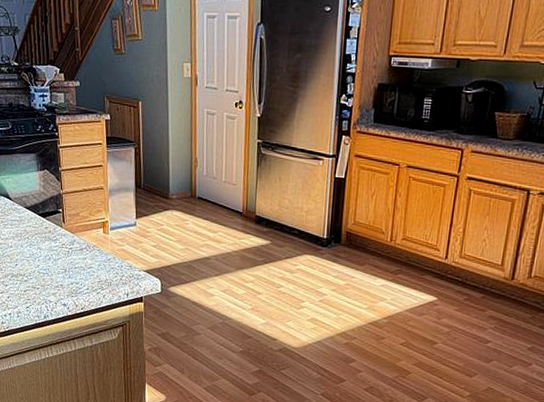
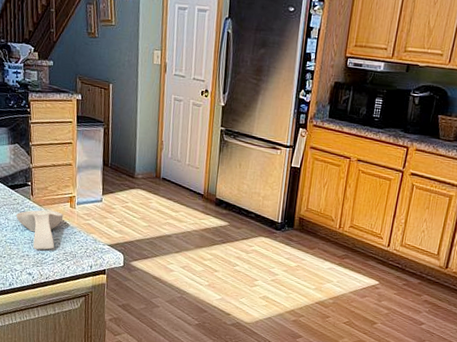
spoon rest: none [48,237,97,279] -> present [16,210,64,250]

